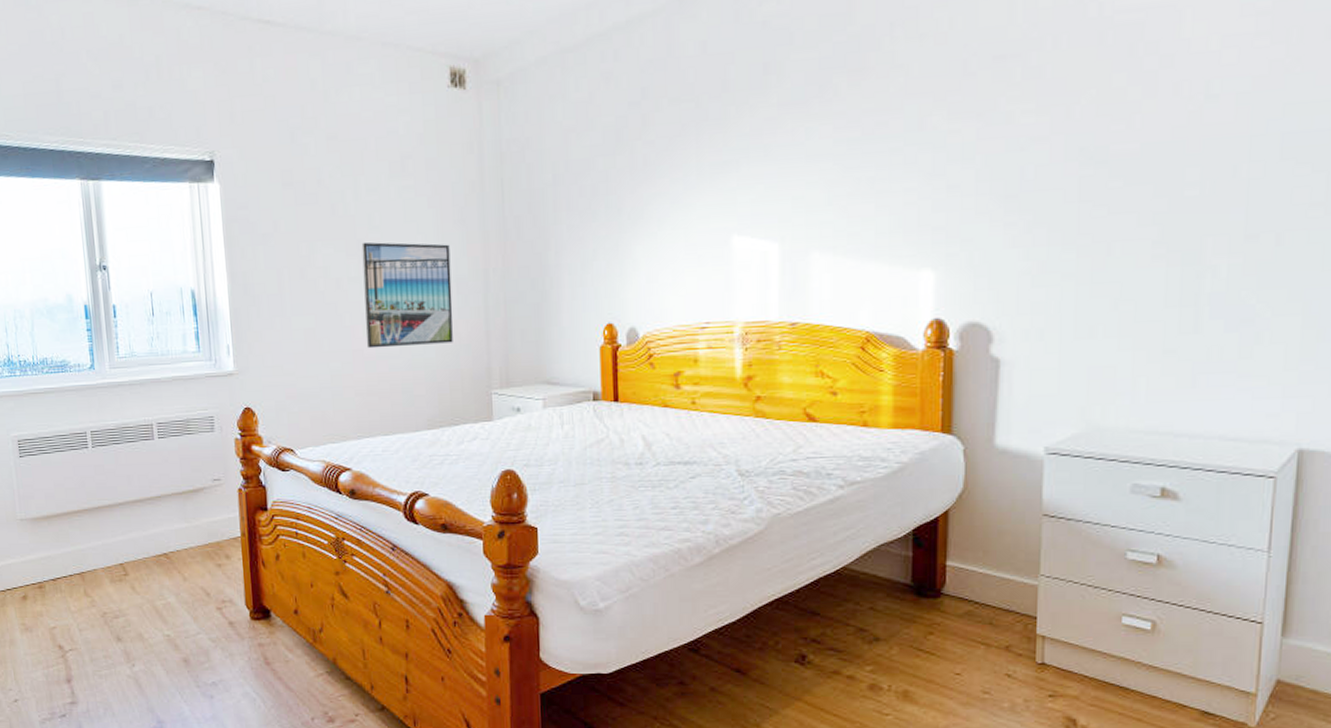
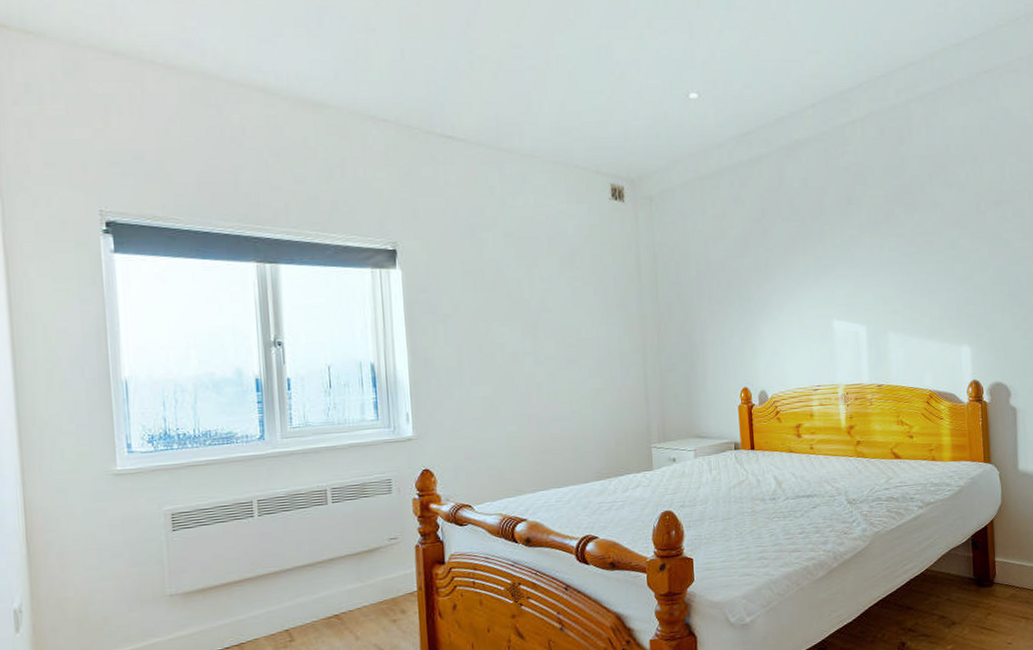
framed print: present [361,242,453,349] -> none [536,322,617,413]

